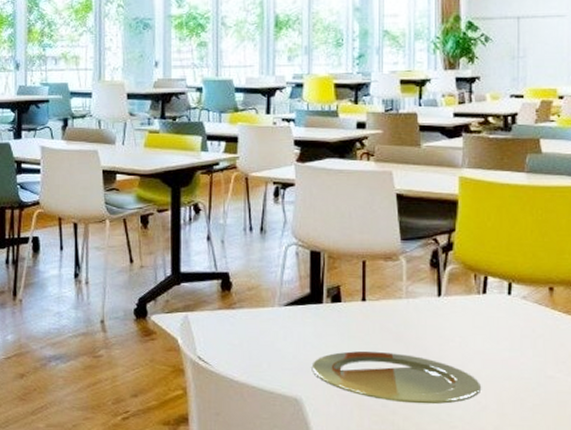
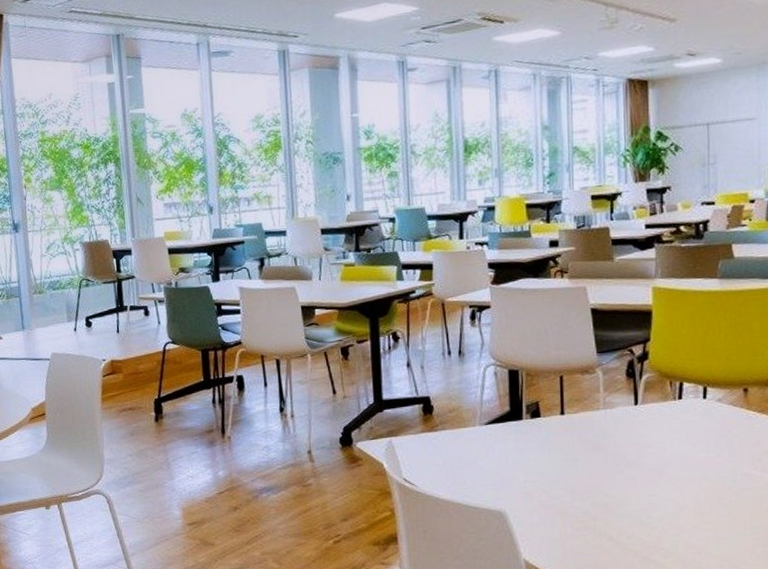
plate: present [311,351,480,404] -> none [514,462,679,509]

